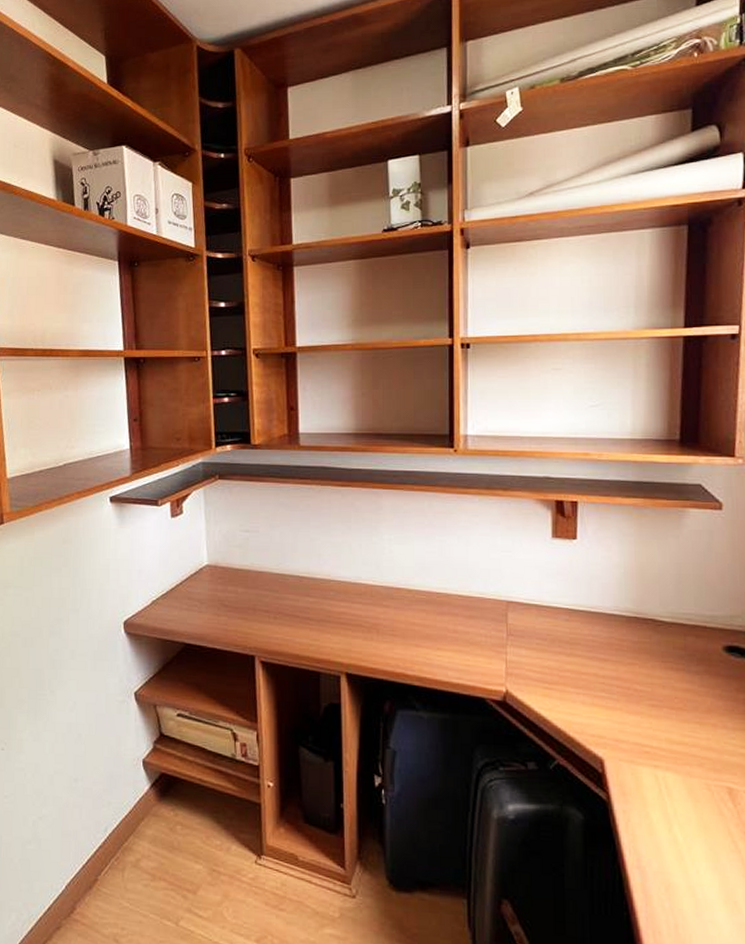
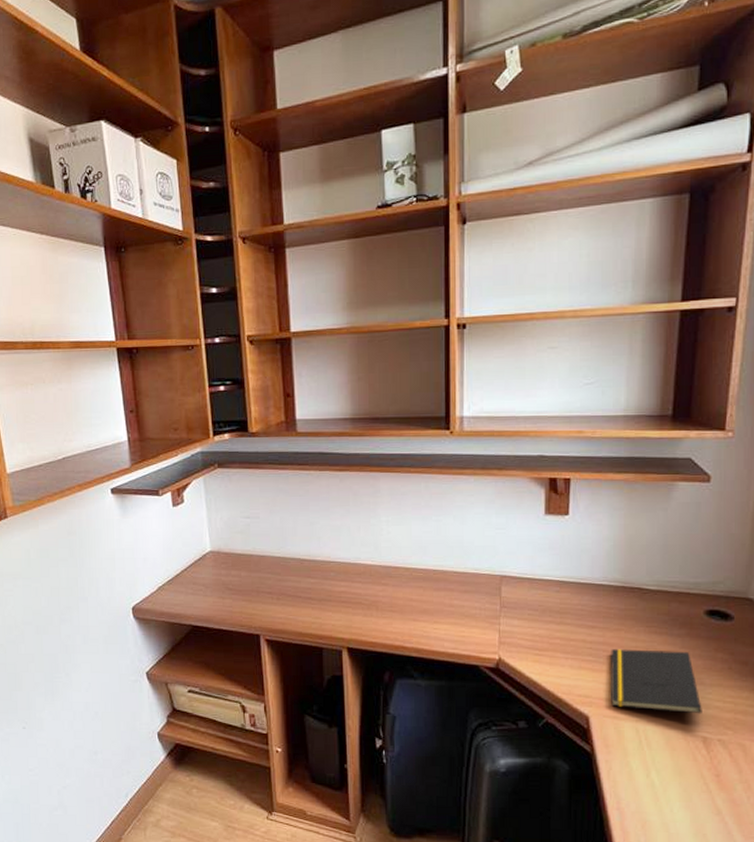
notepad: none [625,685,726,762] -> present [611,649,702,714]

